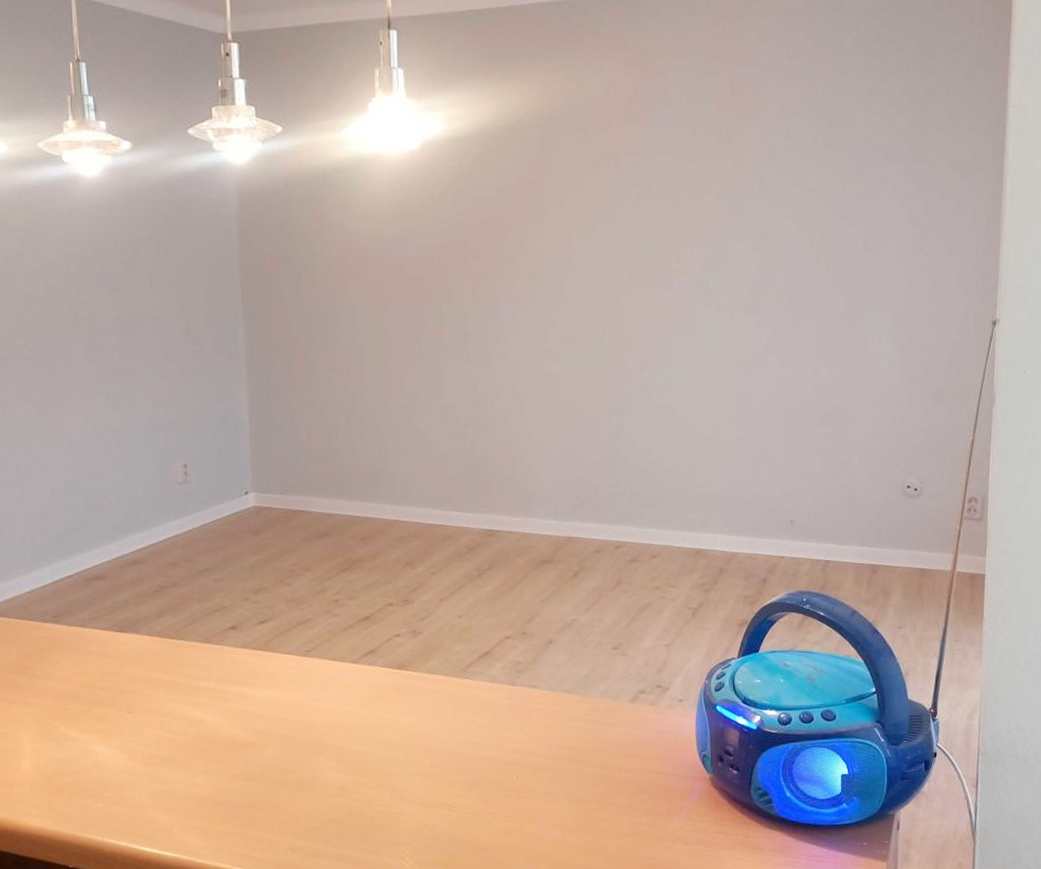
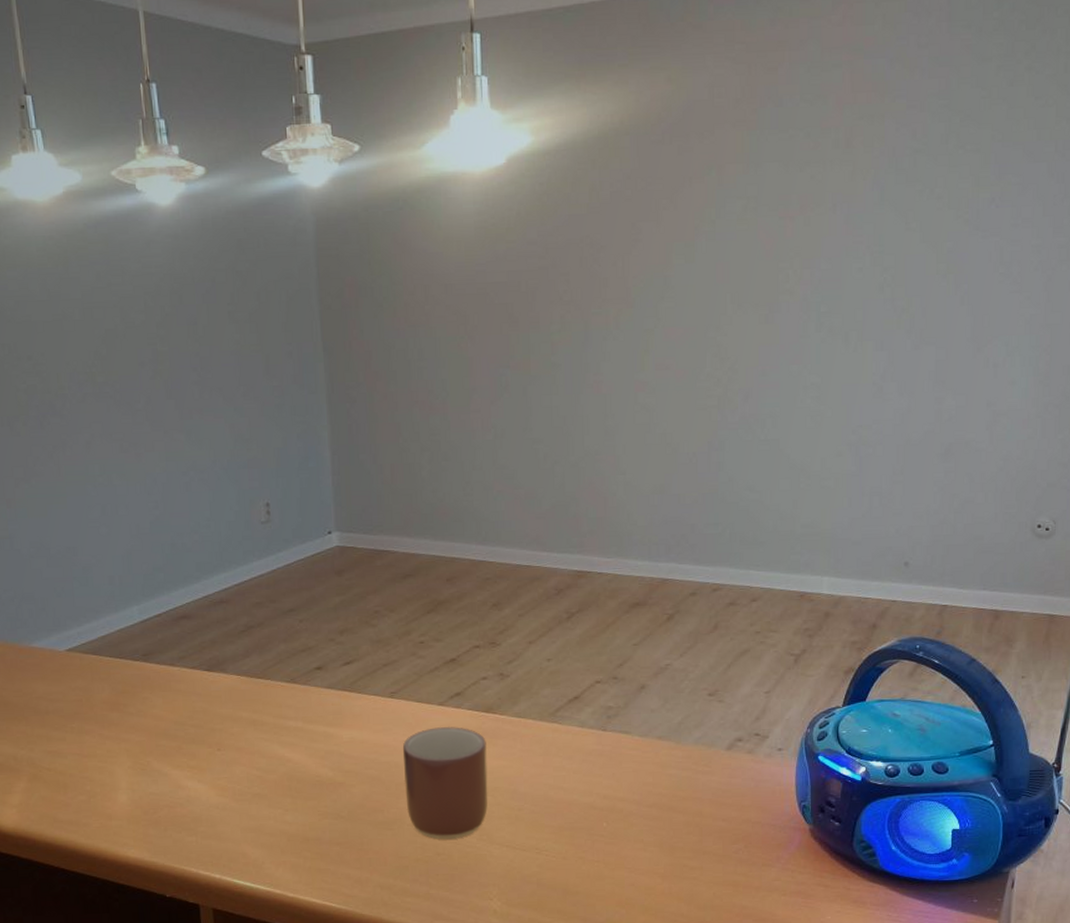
mug: none [315,683,401,799] -> present [402,726,488,840]

